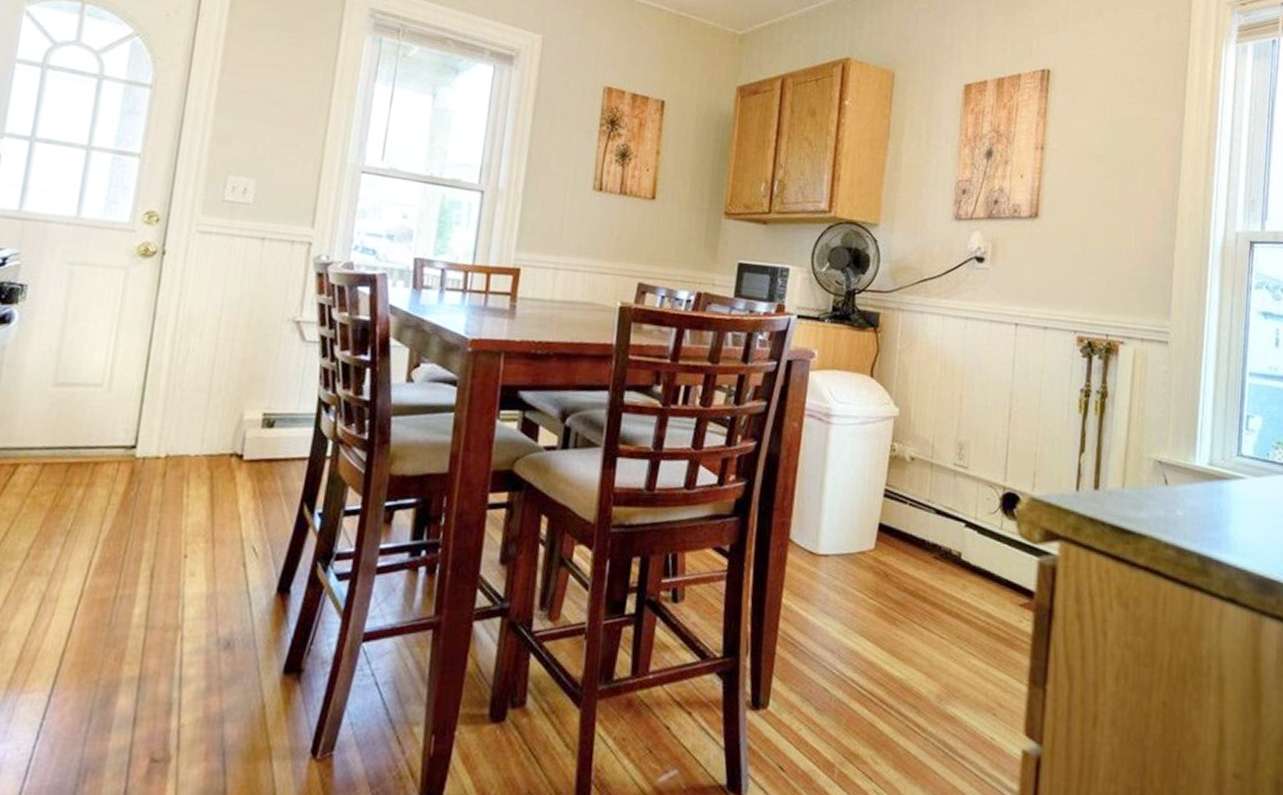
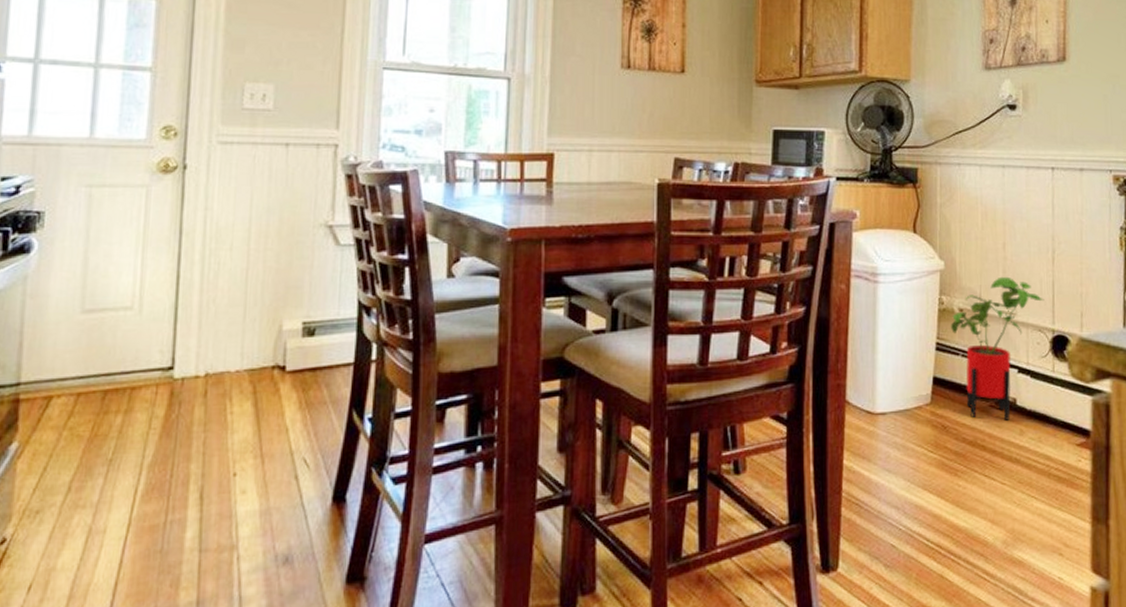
house plant: none [900,428,998,574] -> present [950,276,1045,420]

